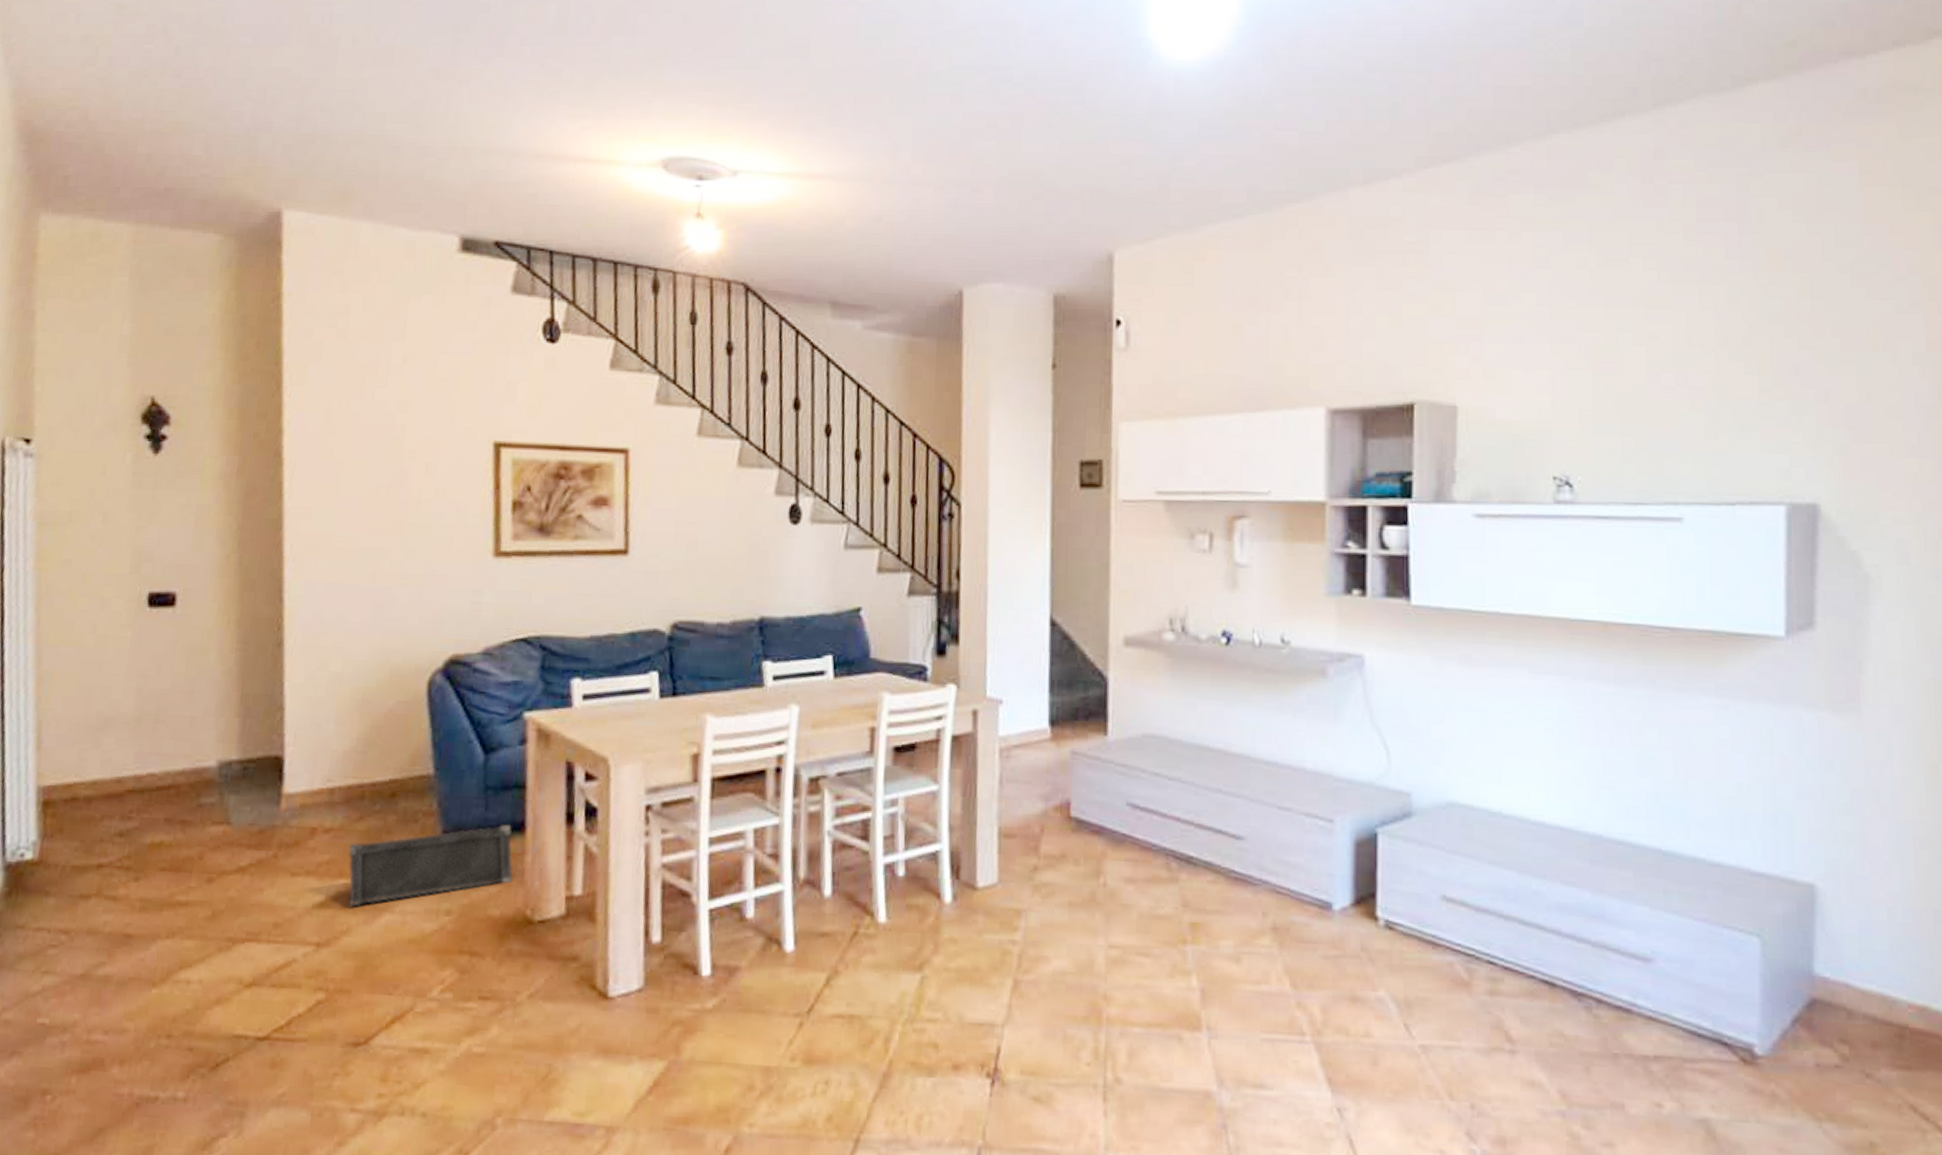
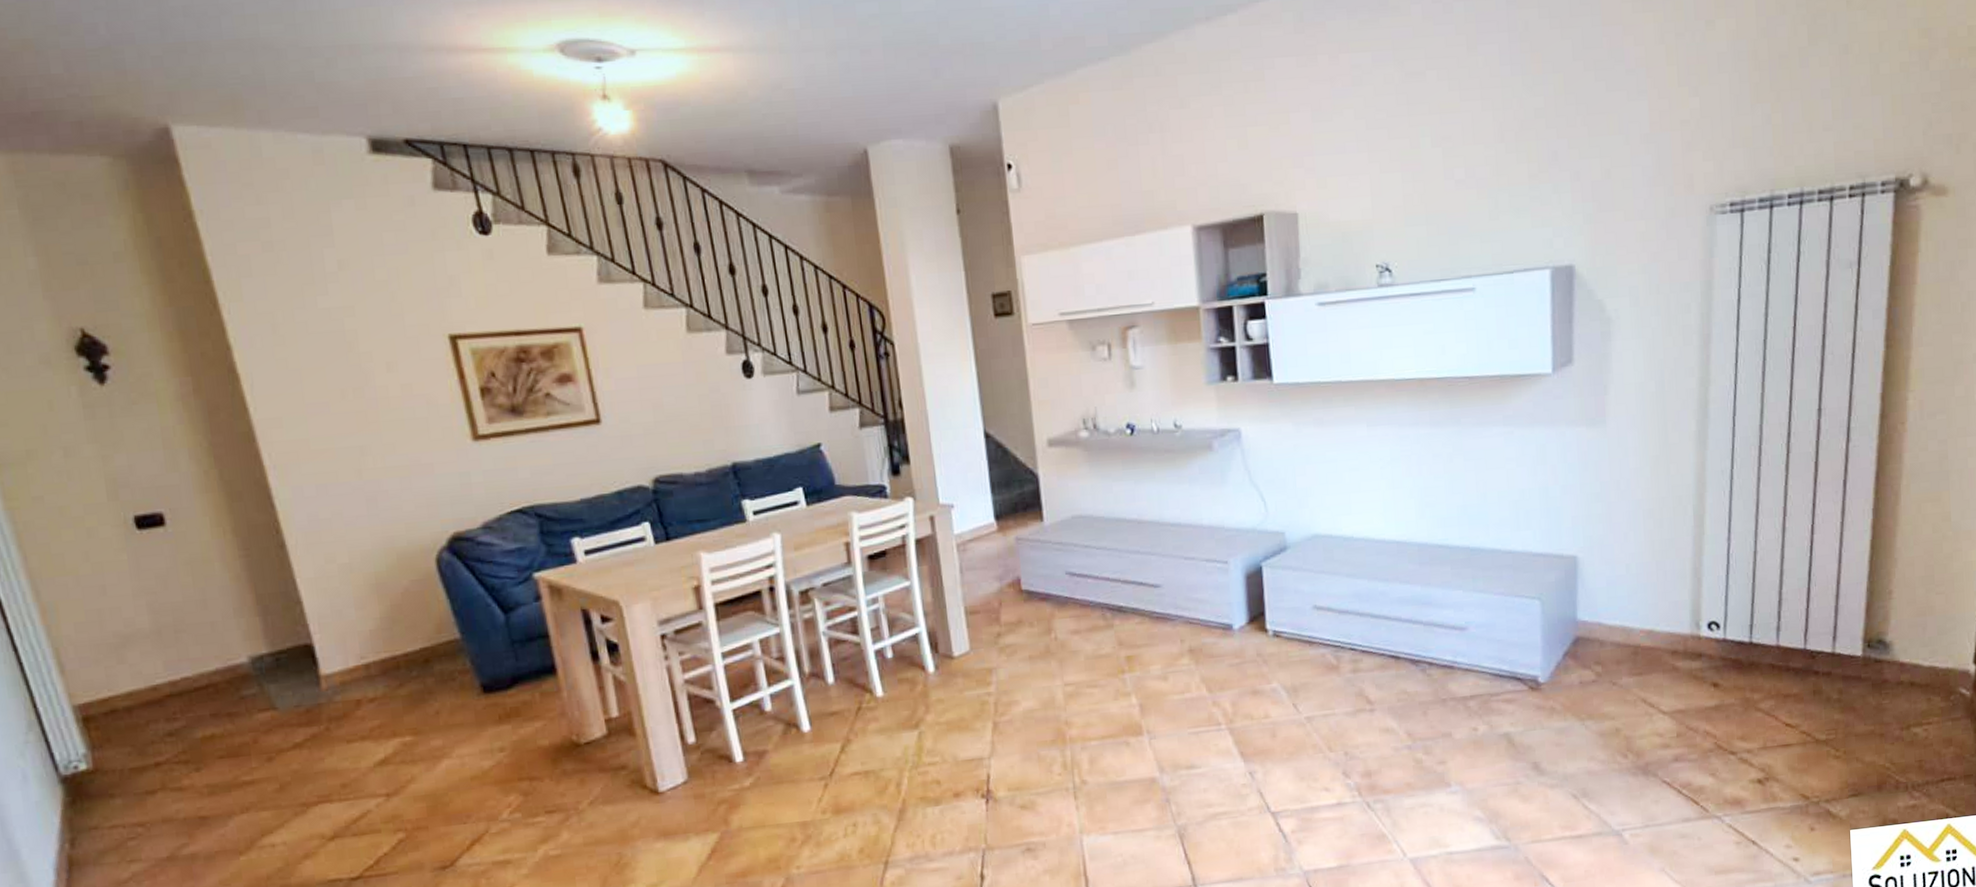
speaker: present [347,824,514,907] -> none [395,668,554,760]

